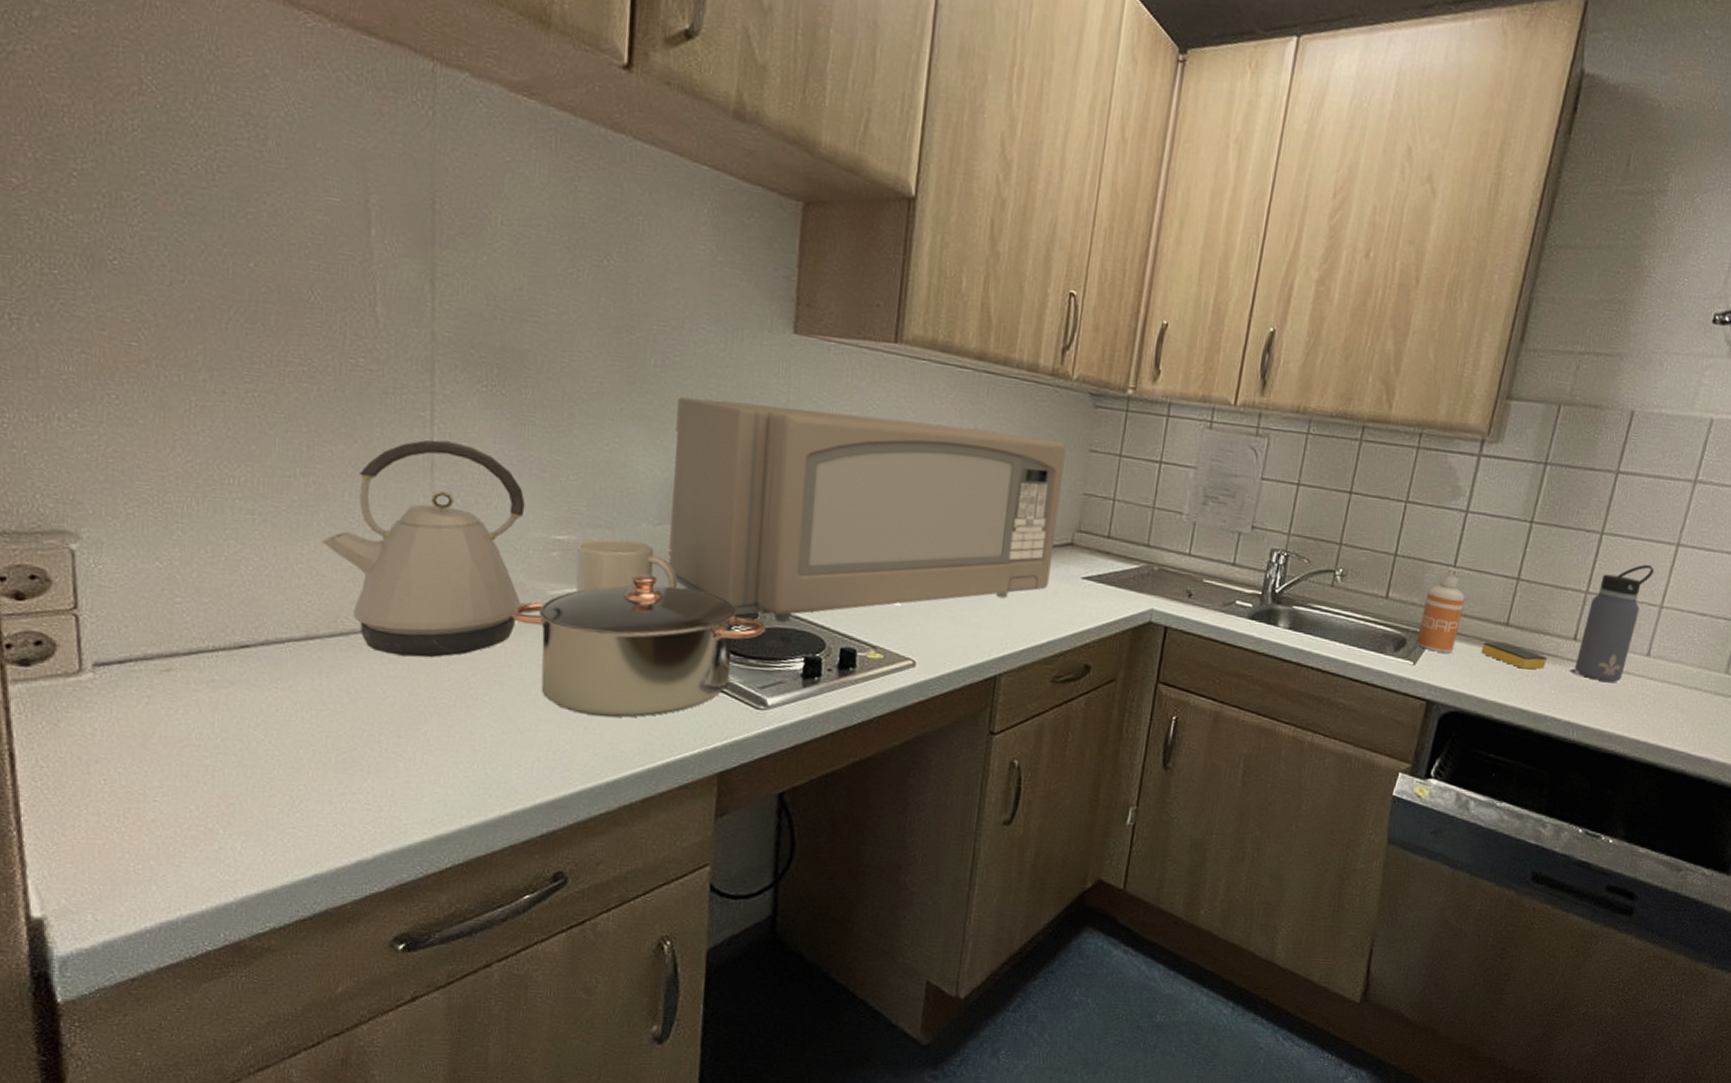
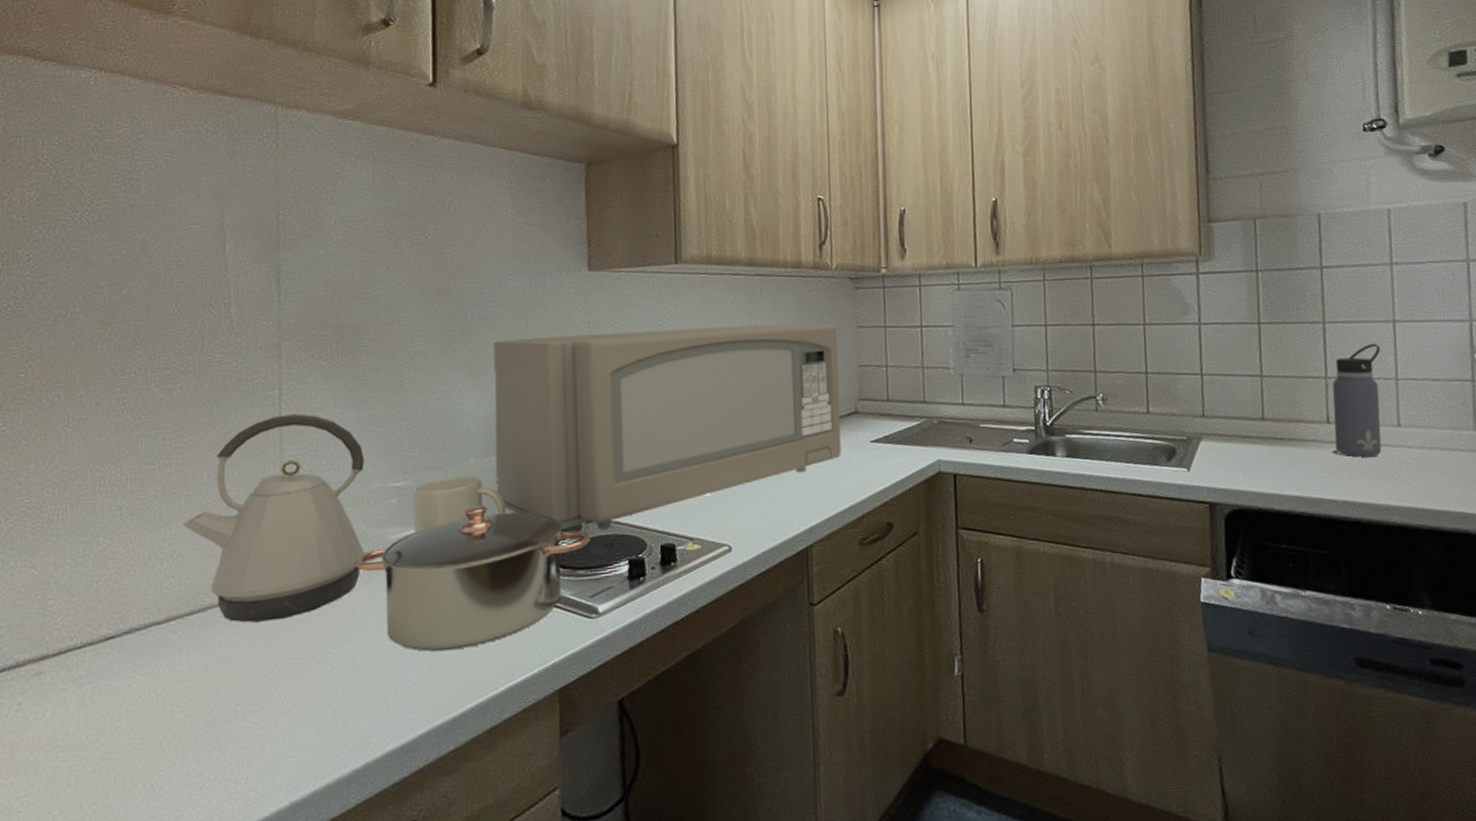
soap dispenser: present [1416,567,1470,653] -> none [1183,375,1222,456]
sponge: present [1481,641,1547,670] -> none [1246,436,1309,458]

